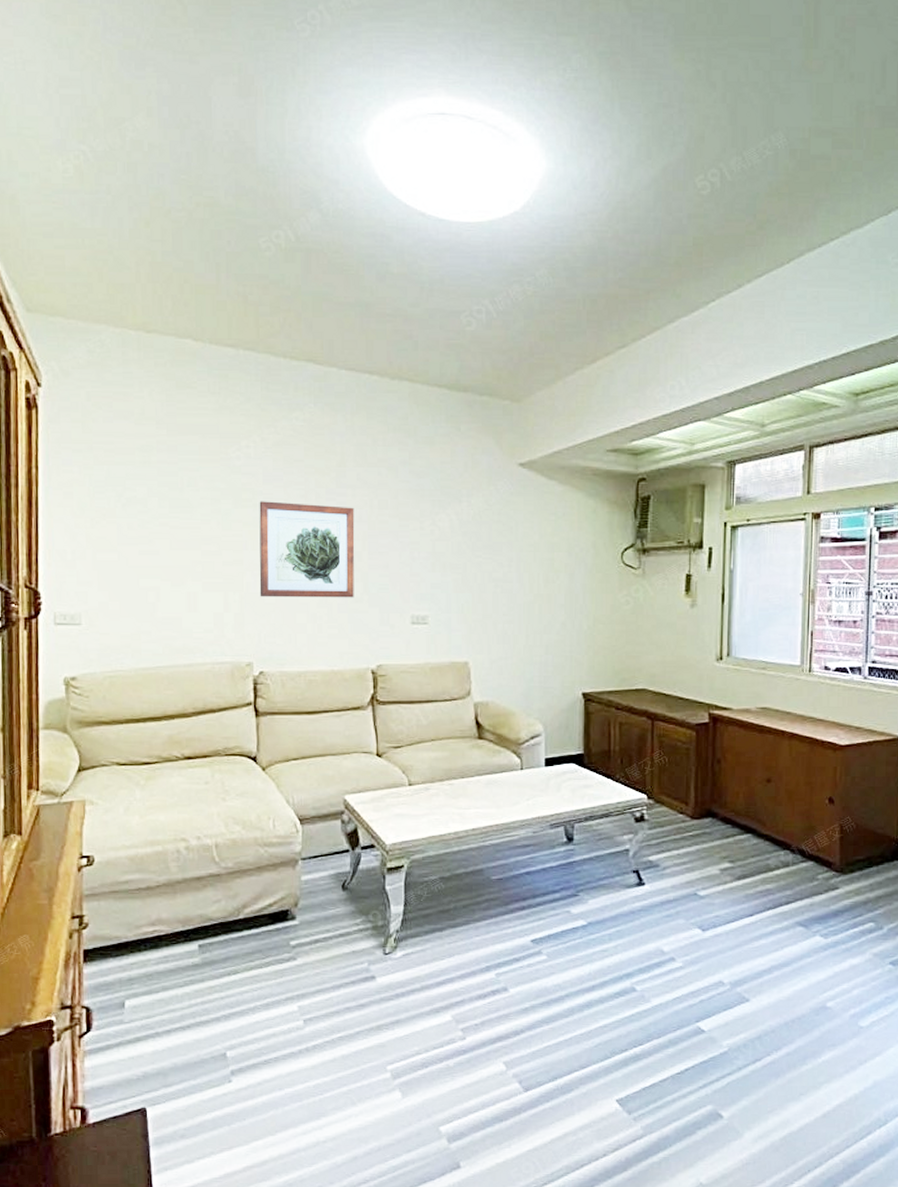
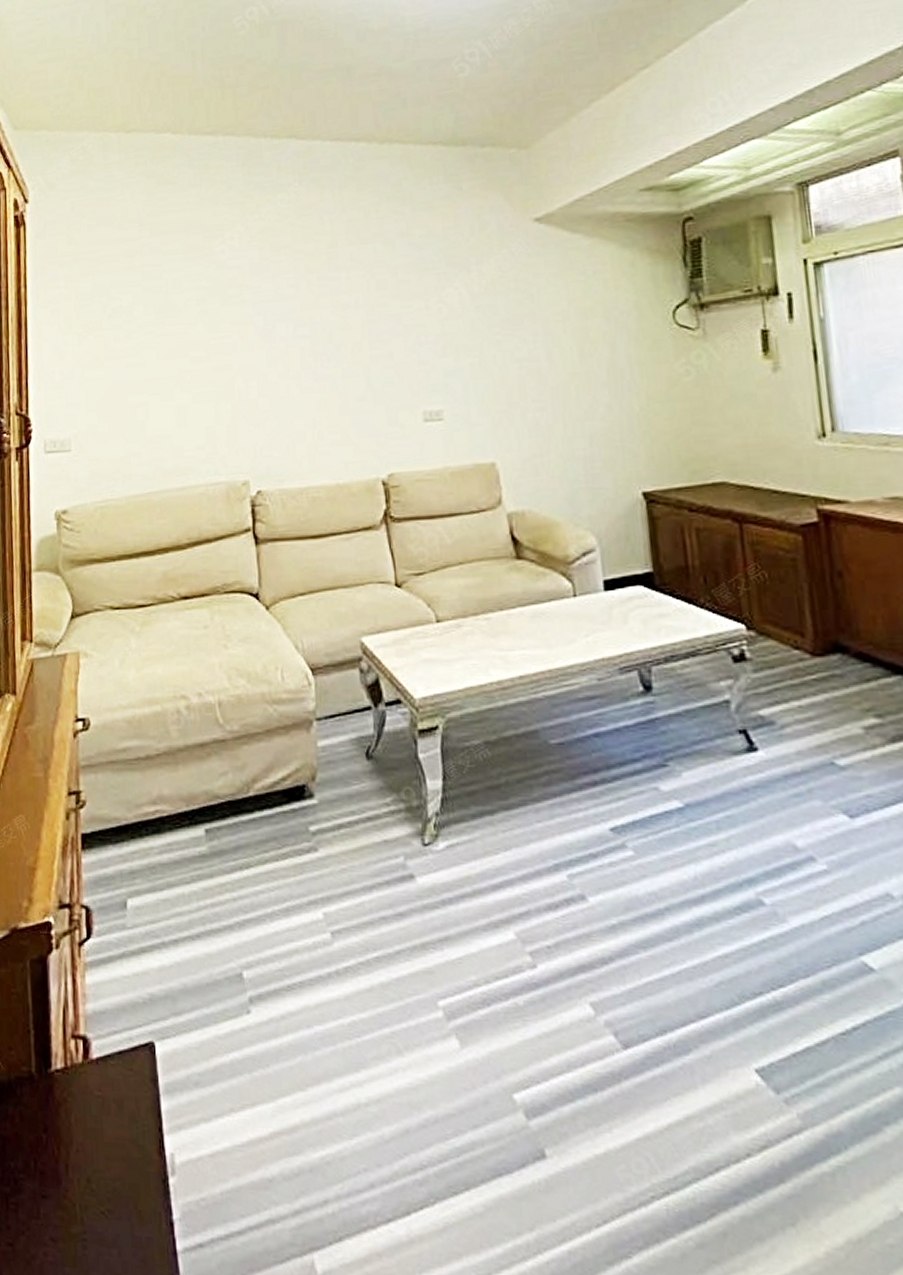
wall art: present [259,501,355,598] -> none [247,291,357,405]

